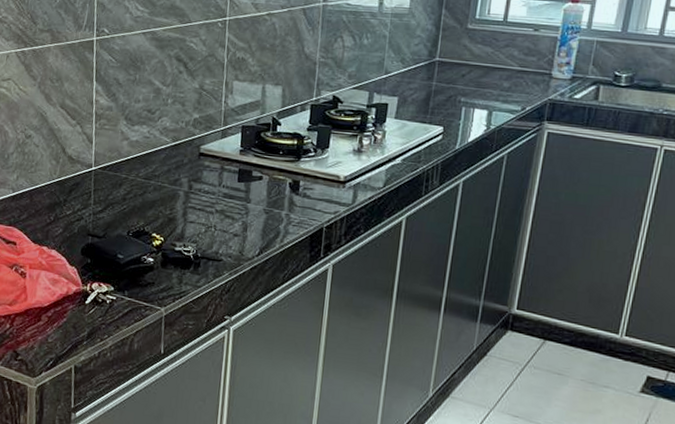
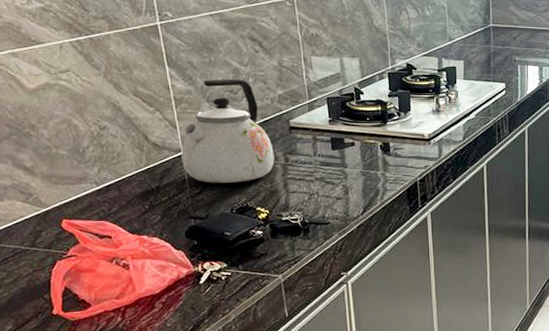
kettle: none [91,97,180,205] -> present [181,78,275,183]

